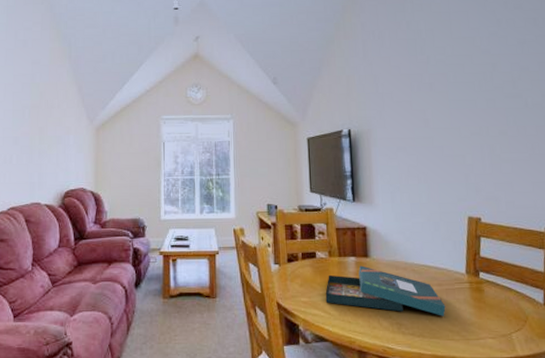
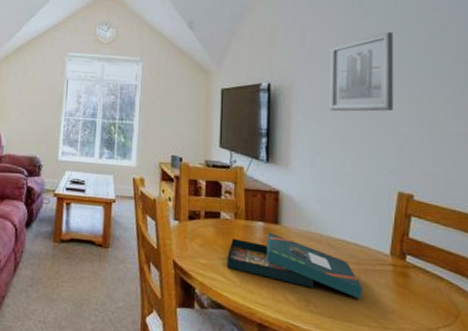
wall art: none [400,74,458,150] -> present [329,31,394,112]

